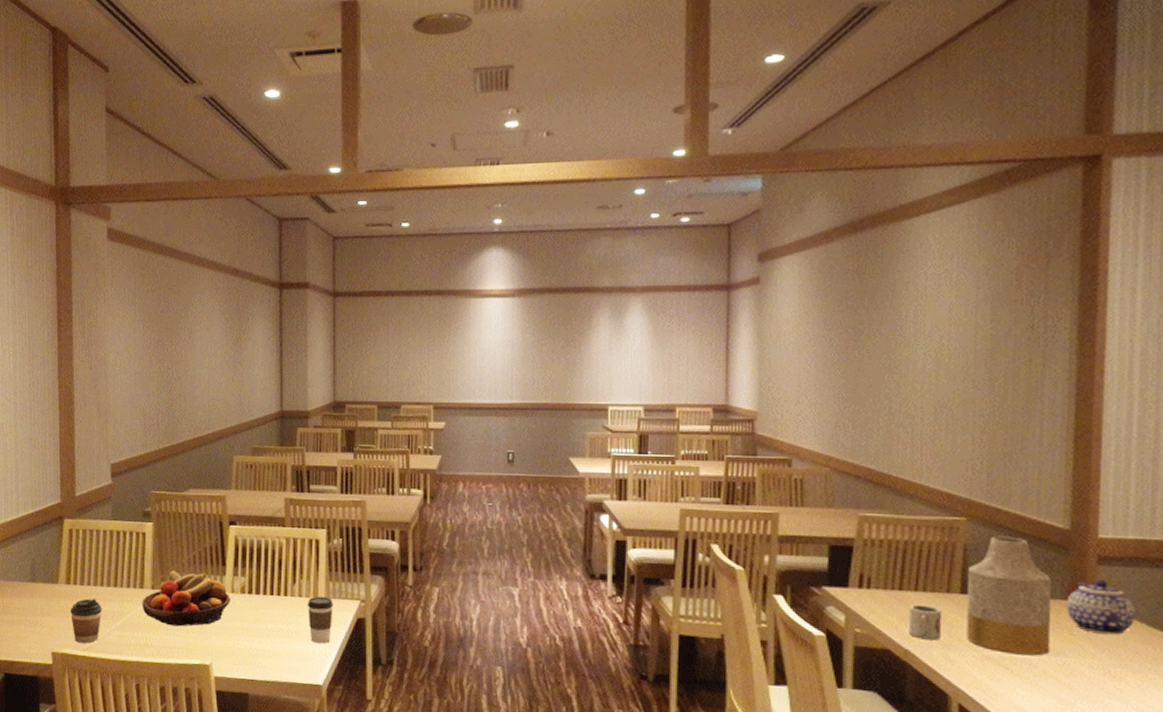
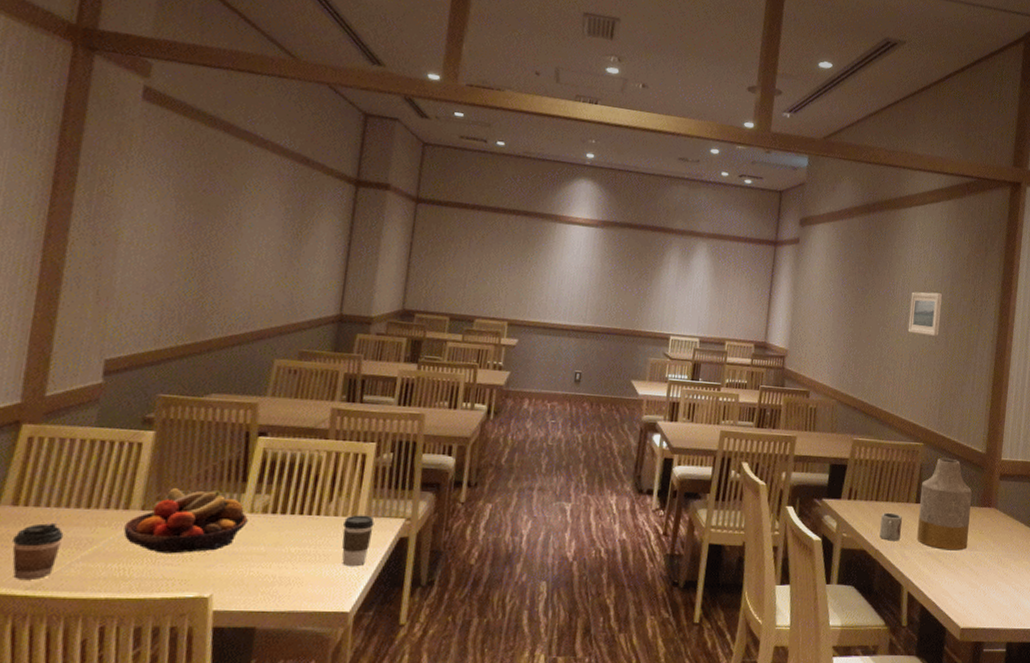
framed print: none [928,323,979,379] -> present [907,291,942,336]
teapot: present [1066,579,1136,635] -> none [979,491,1019,533]

